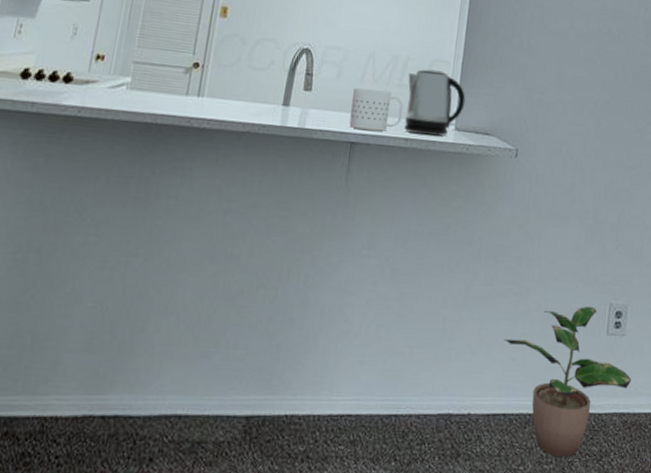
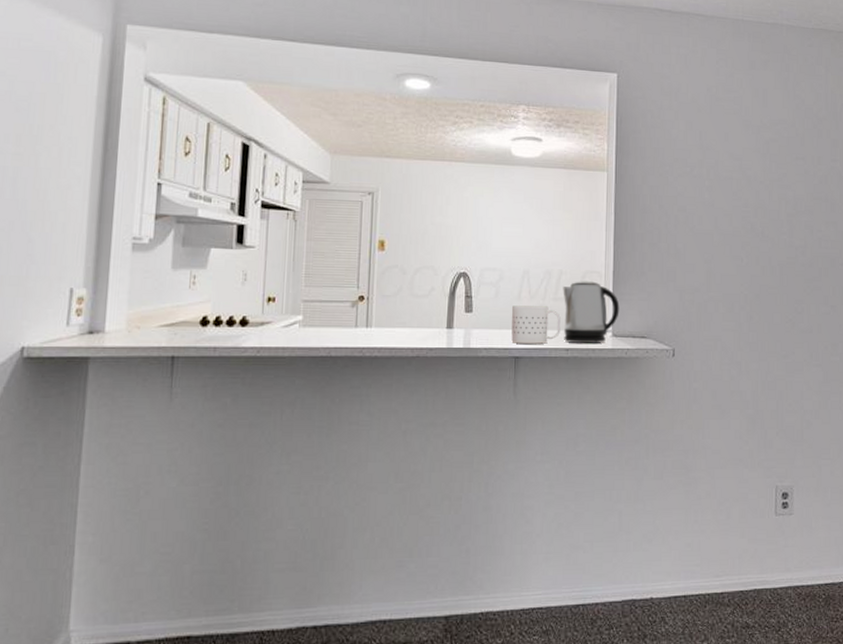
potted plant: present [504,306,631,458] -> none [678,490,802,631]

